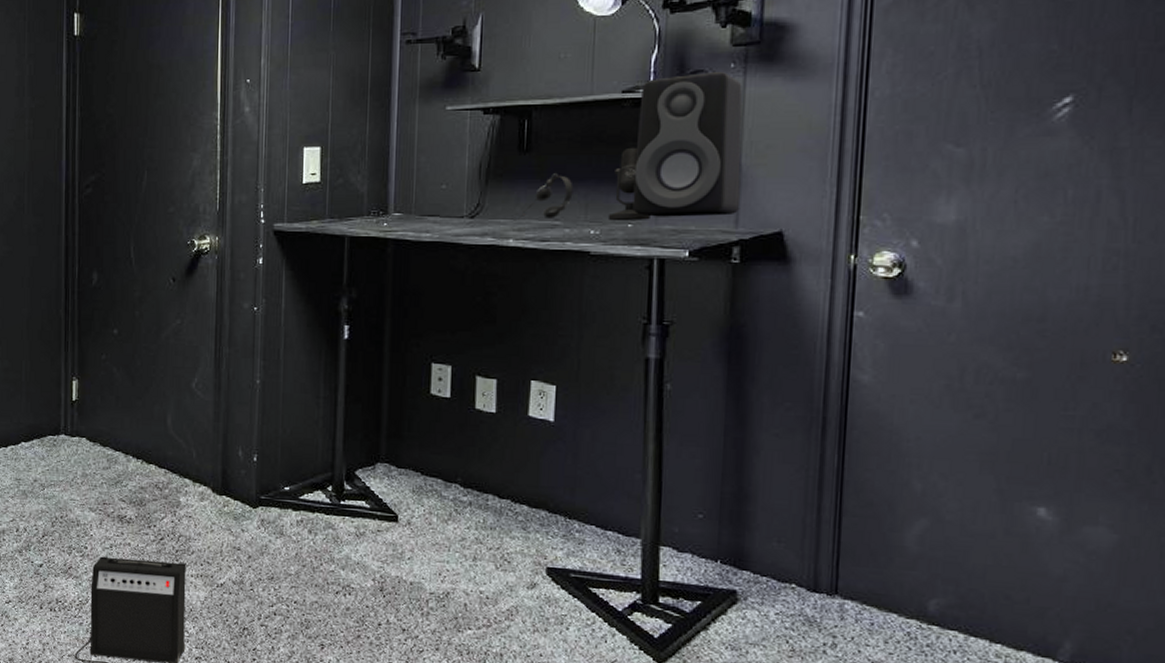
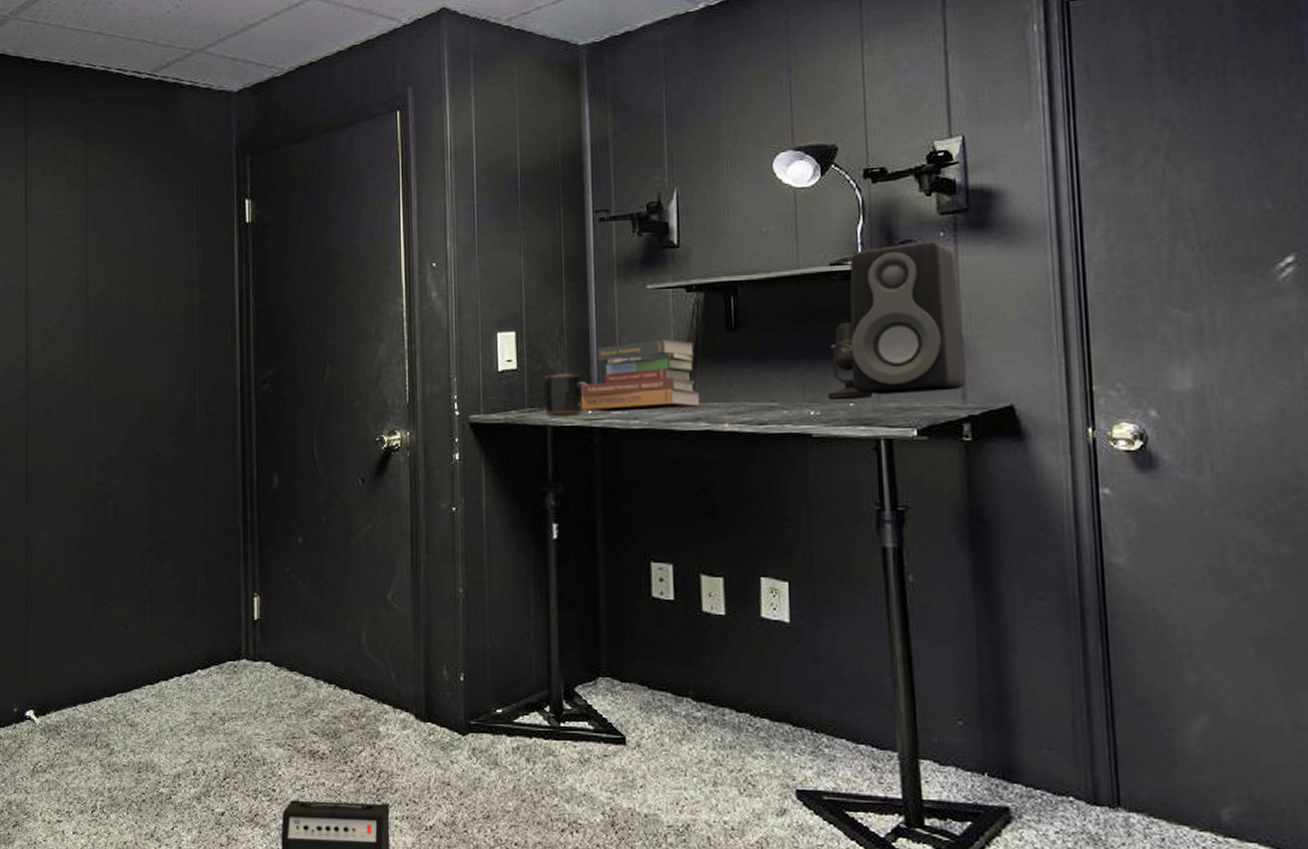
mug: none [343,188,385,226] -> present [543,373,588,416]
books: none [377,158,489,225] -> present [580,339,700,412]
headphones: present [513,173,573,221] -> none [727,352,788,404]

